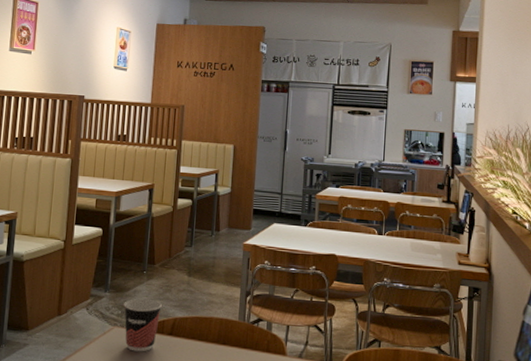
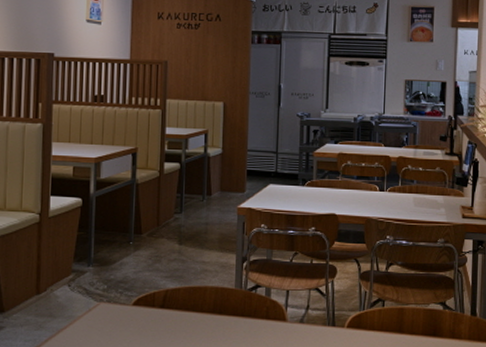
cup: present [124,298,162,352] -> none [109,271,151,327]

